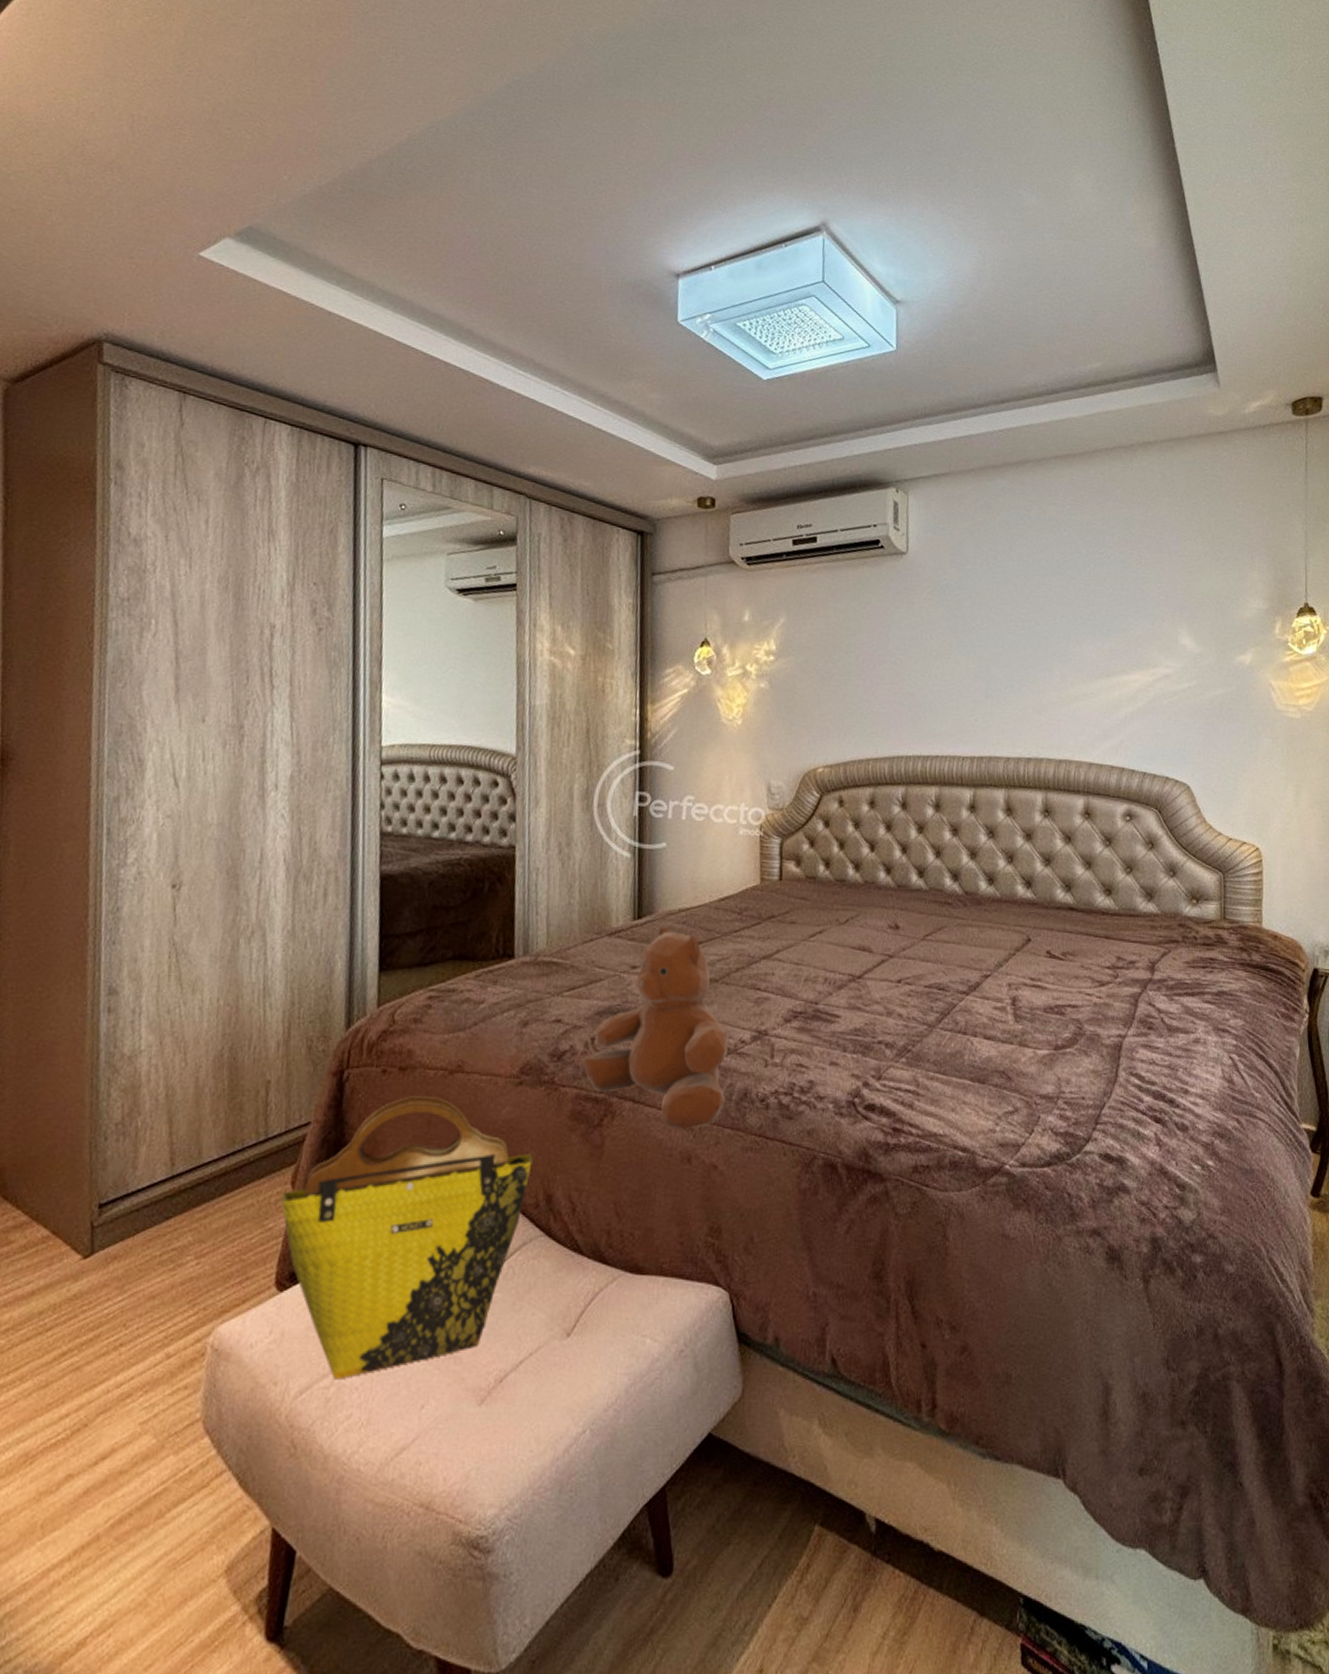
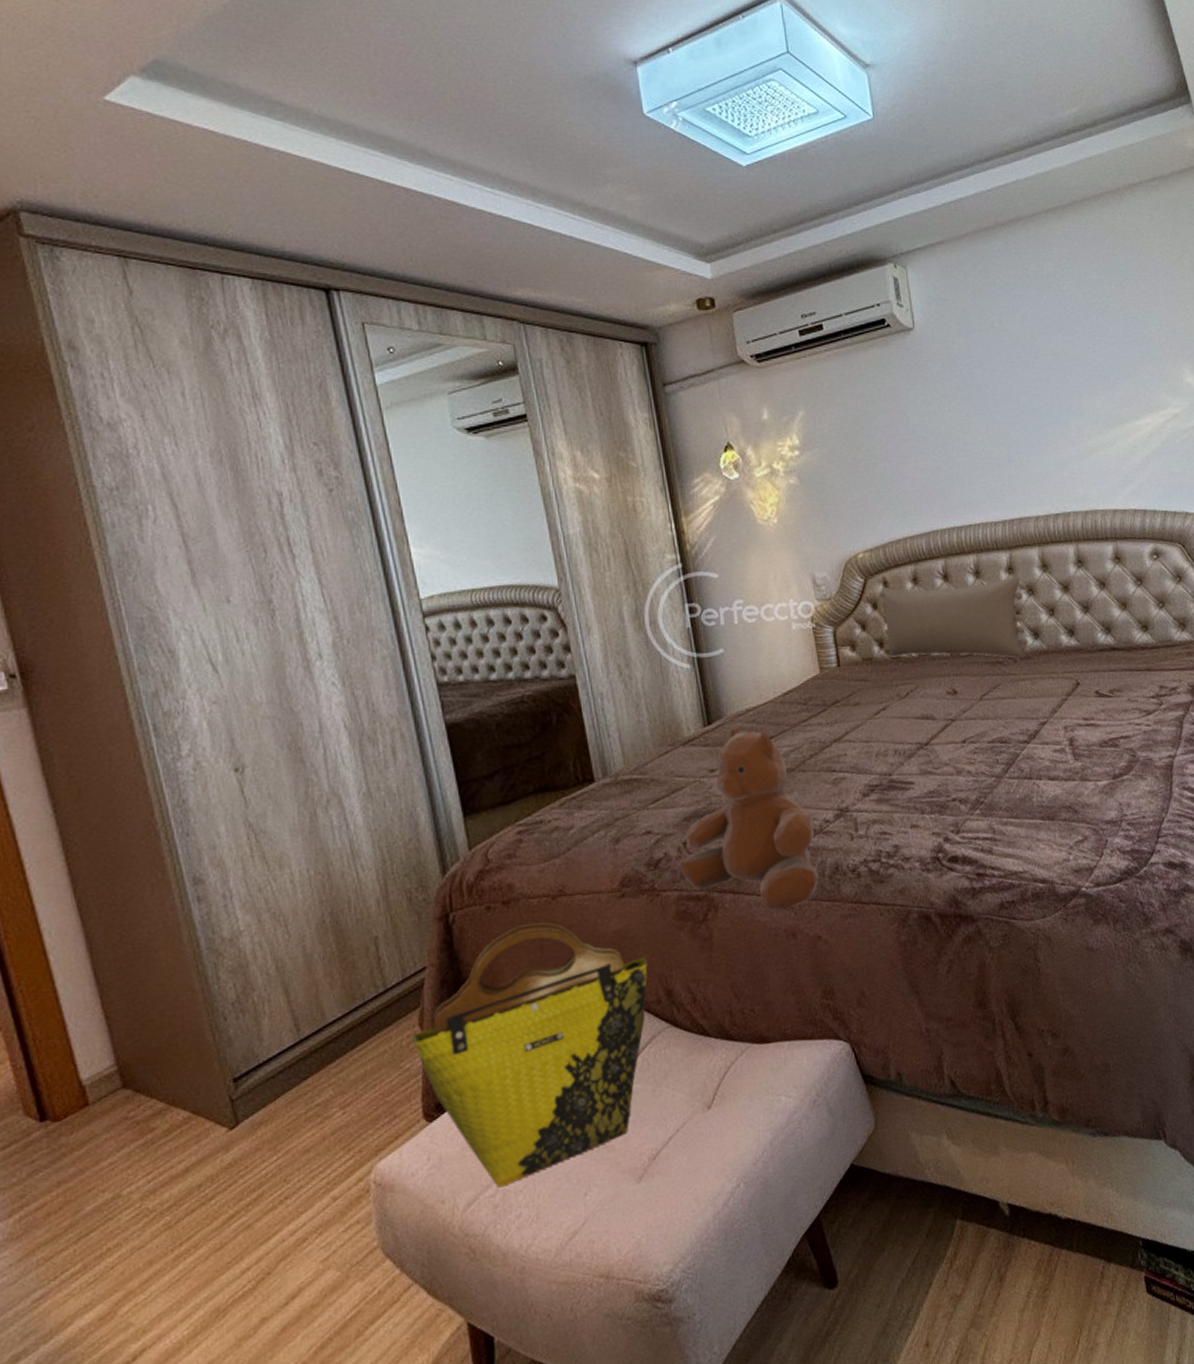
pillow: none [829,806,988,902] -> present [879,576,1031,658]

